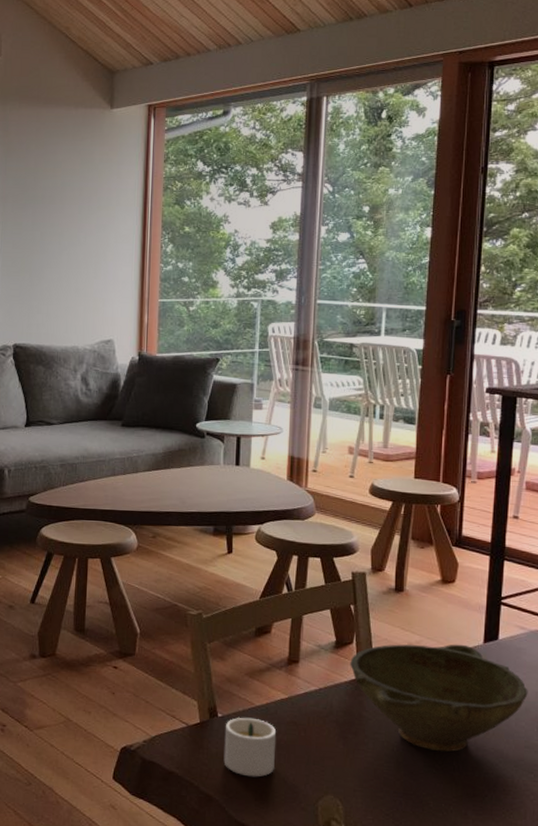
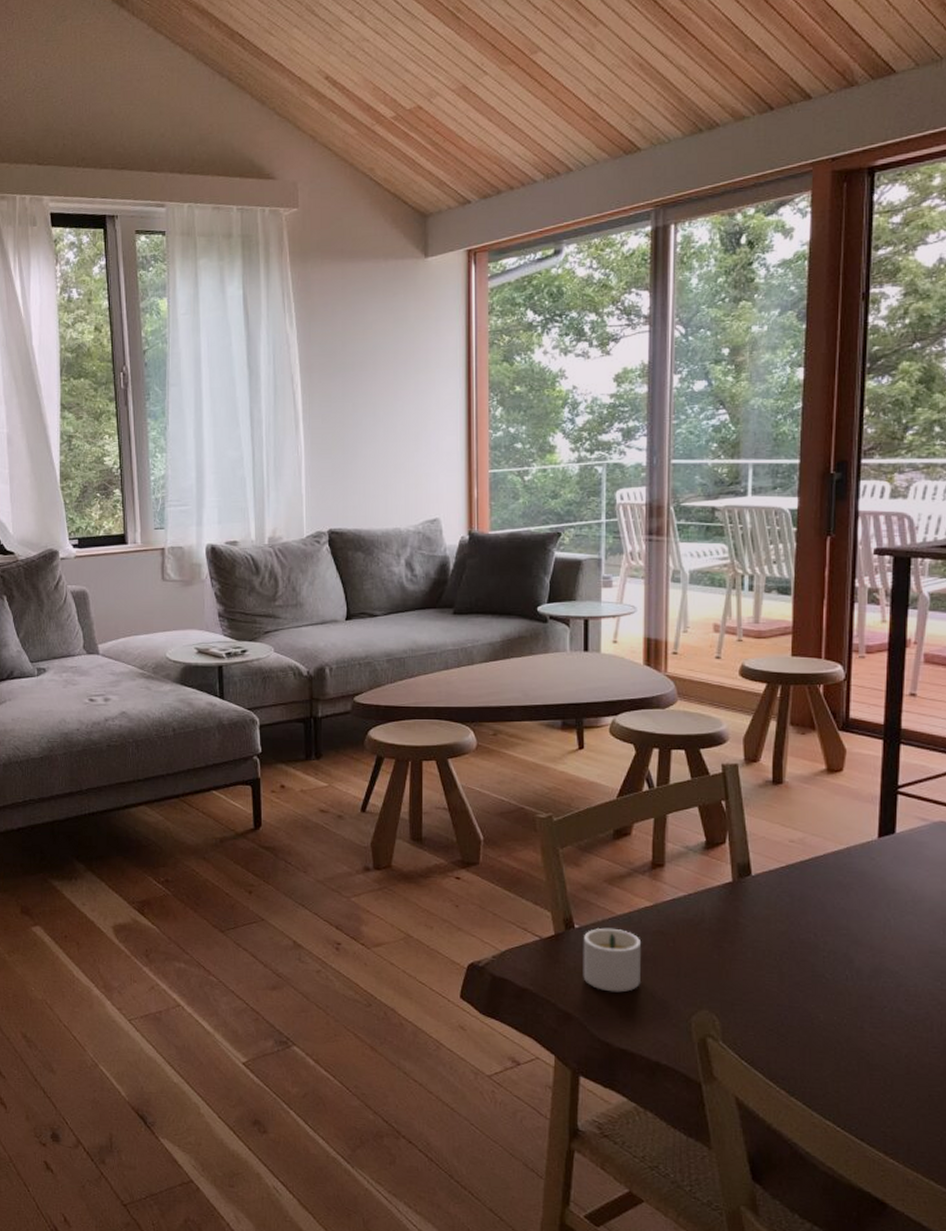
bowl: present [350,644,528,752] -> none [723,840,932,960]

